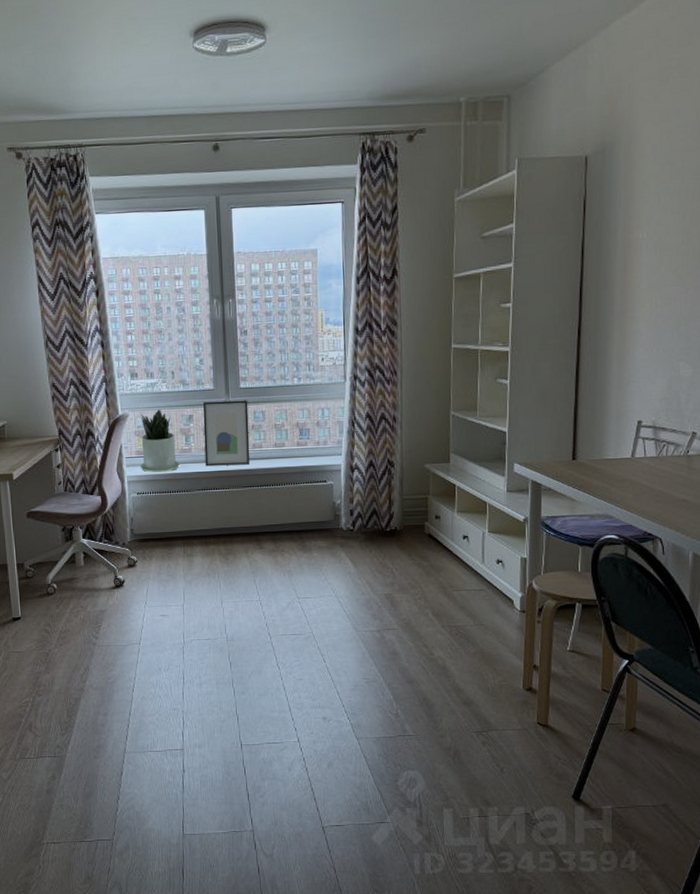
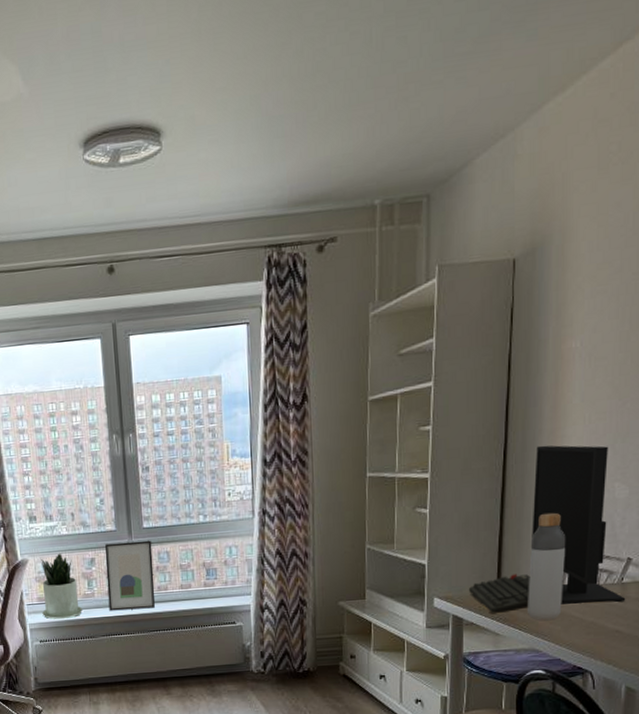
computer keyboard: none [546,443,604,481] -> present [468,574,530,614]
bottle: none [601,387,636,489] -> present [528,512,566,621]
monitor: none [604,325,692,473] -> present [532,445,626,604]

